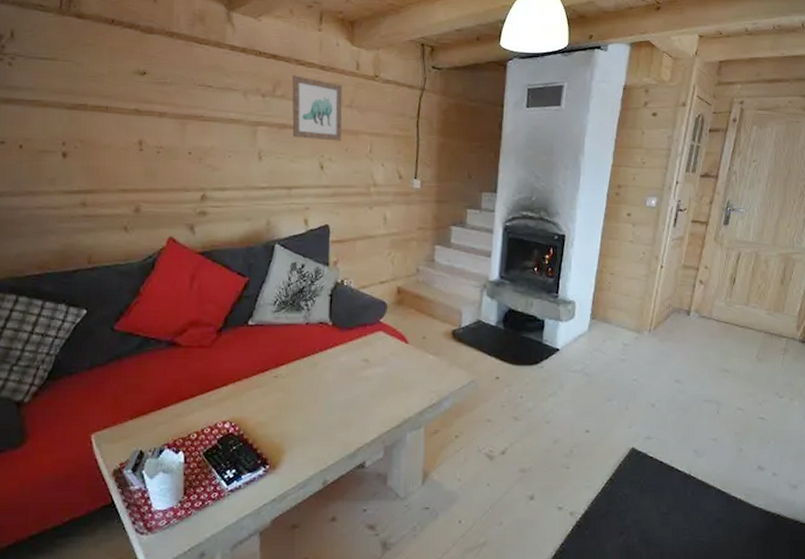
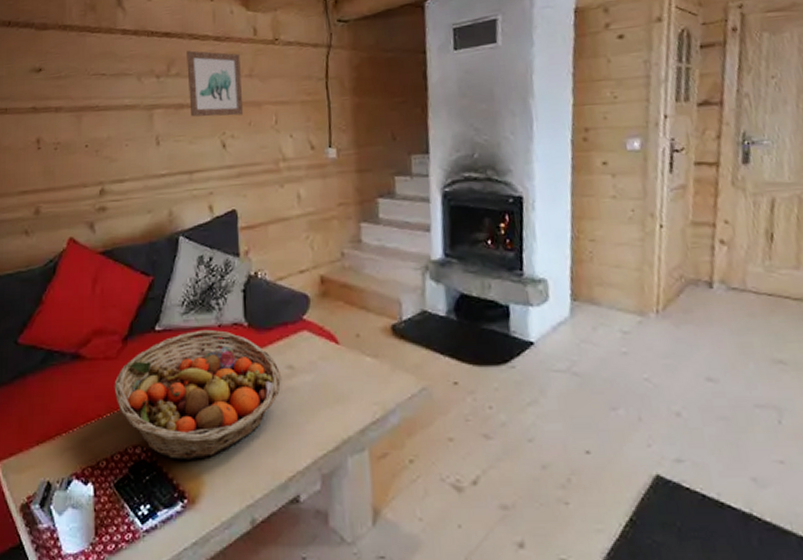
fruit basket: none [207,326,358,434] -> present [114,329,282,460]

